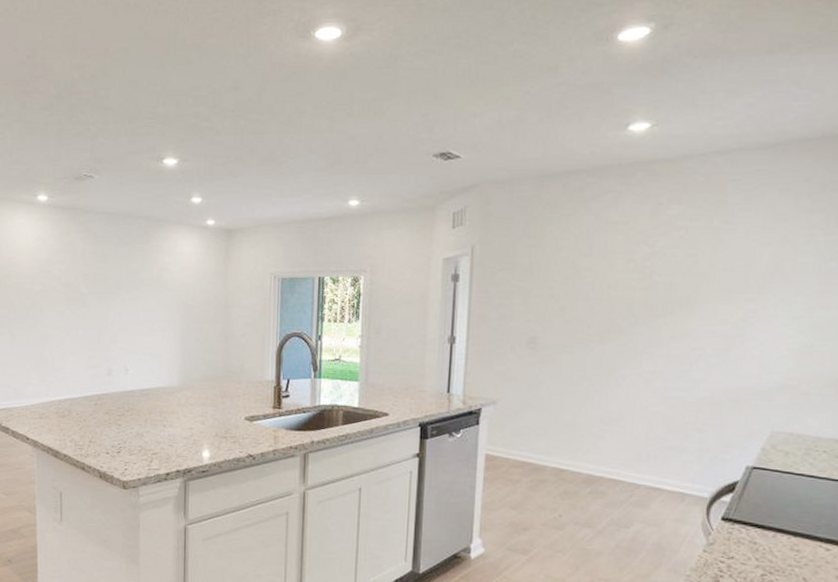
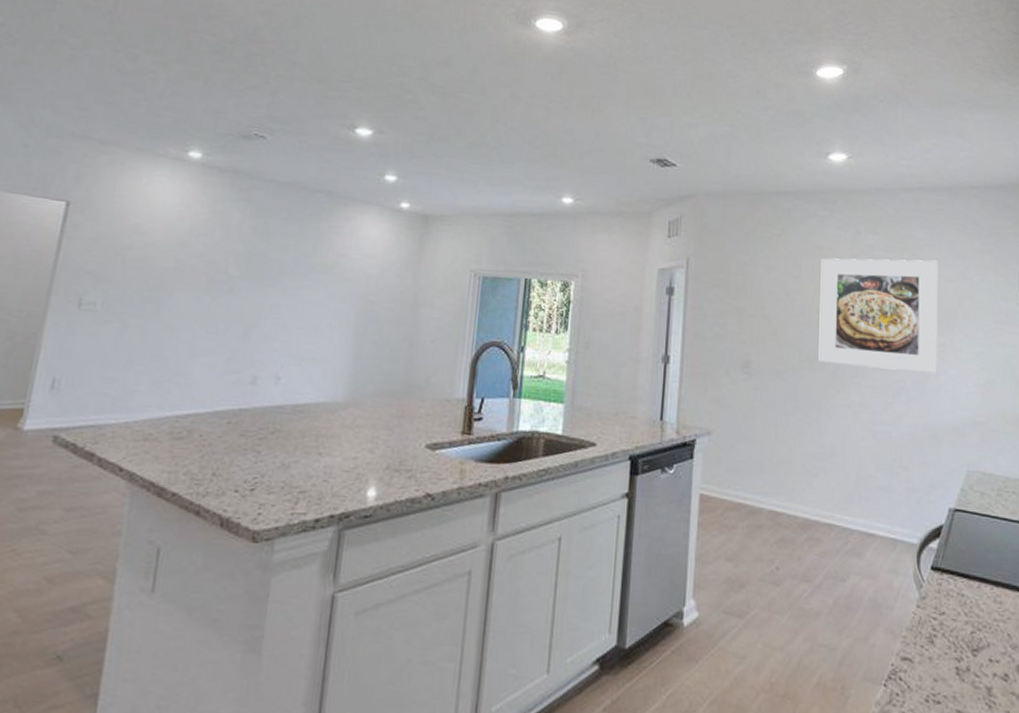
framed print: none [608,225,755,340] -> present [818,258,938,373]

